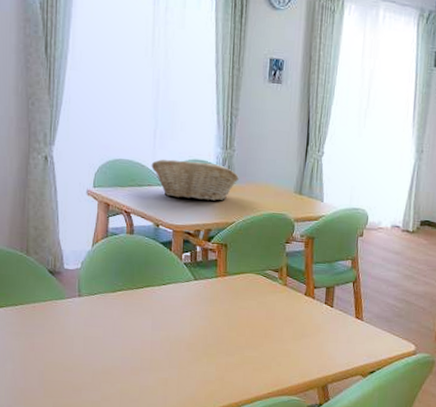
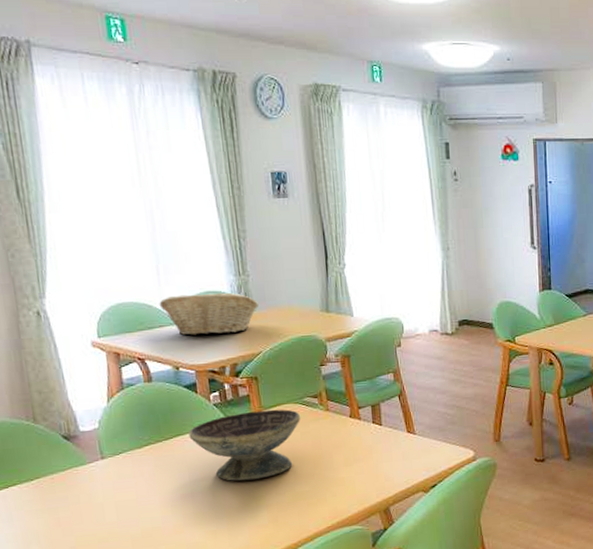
decorative bowl: none [158,275,261,339] -> present [188,409,301,481]

